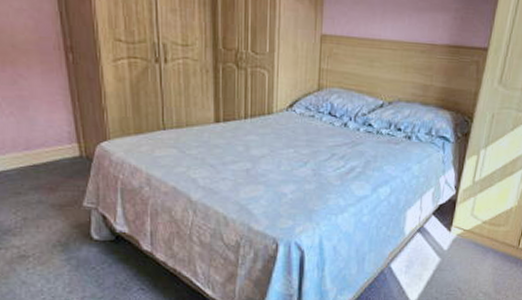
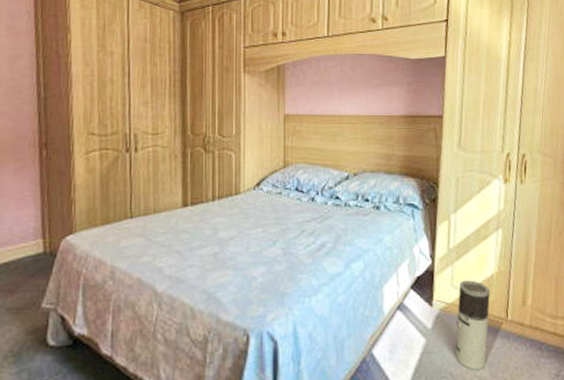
air purifier: none [465,211,508,288] -> present [455,280,491,371]

